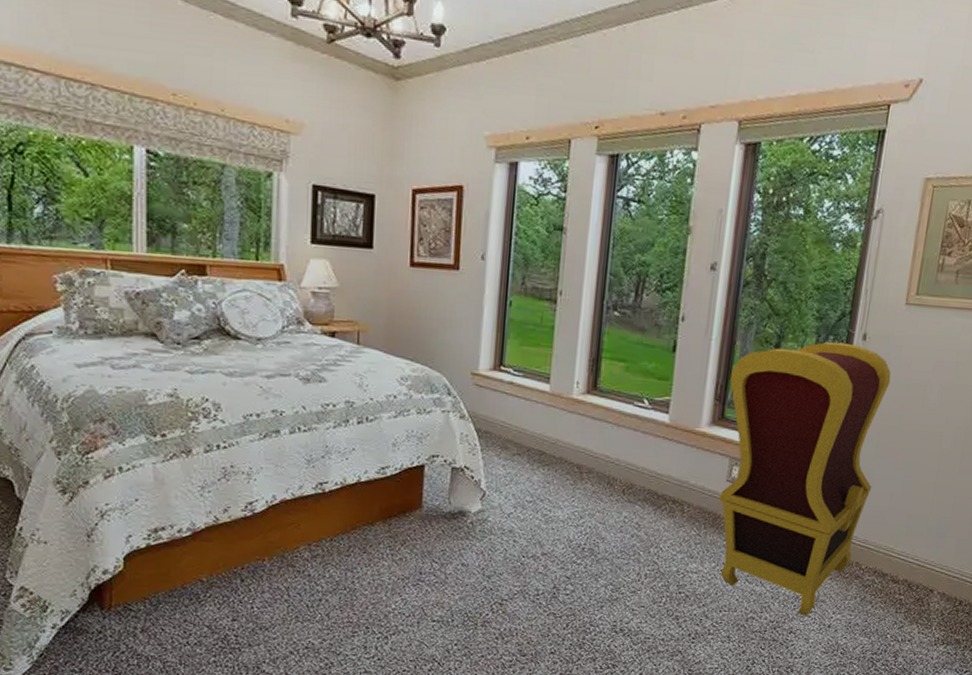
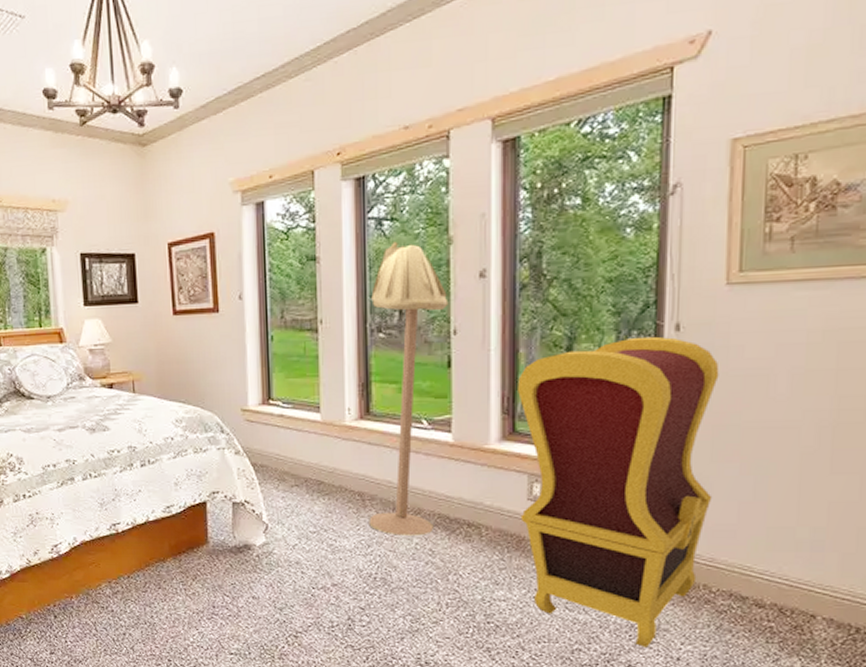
floor lamp: none [584,224,681,510] -> present [369,241,449,536]

